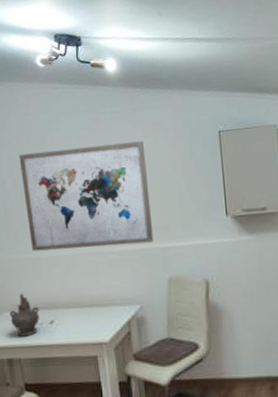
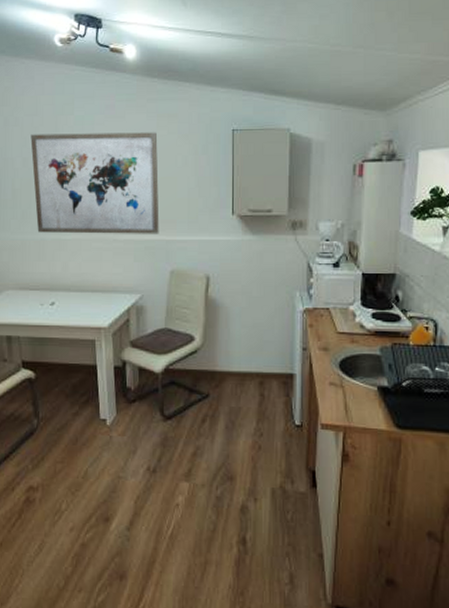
ceremonial vessel: present [10,293,40,337] -> none [11,273,41,316]

